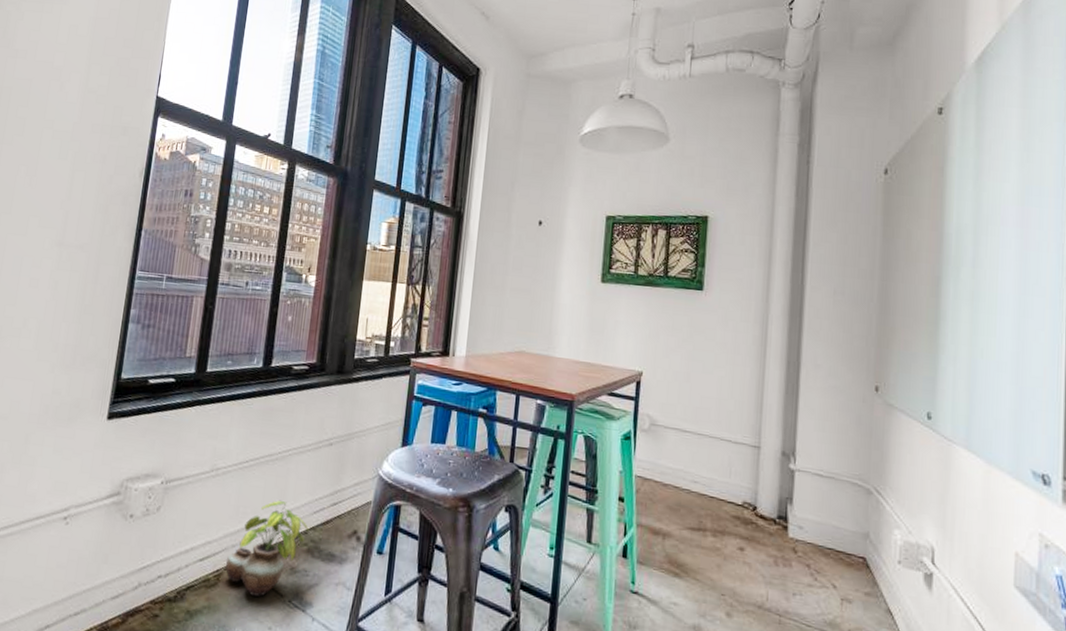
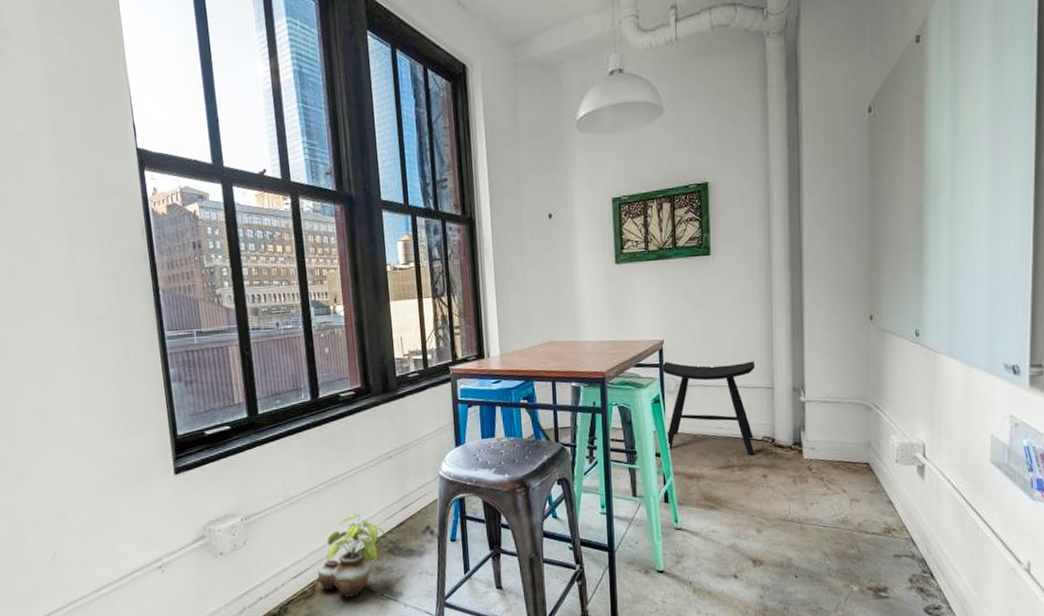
stool: none [632,396,742,521] -> present [662,361,756,455]

